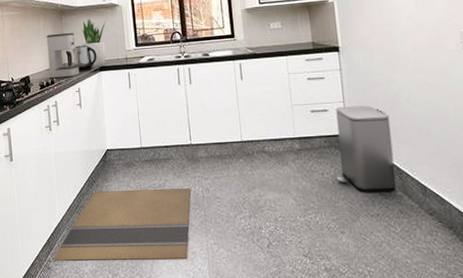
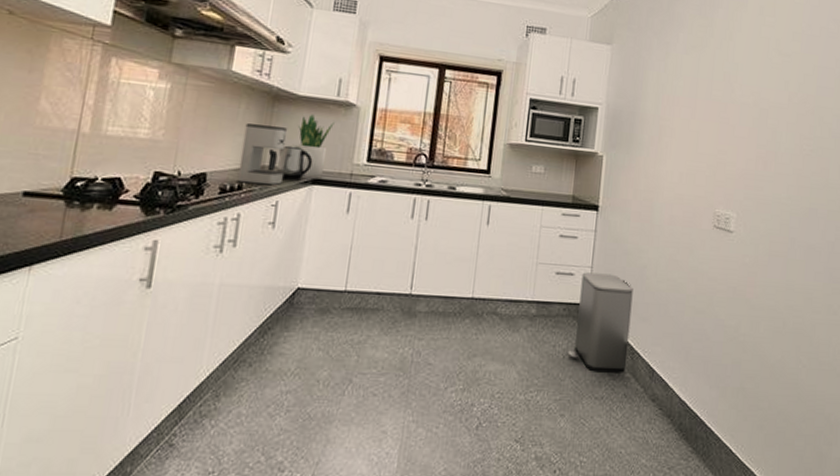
door mat: present [52,188,191,261] -> none [179,343,399,439]

